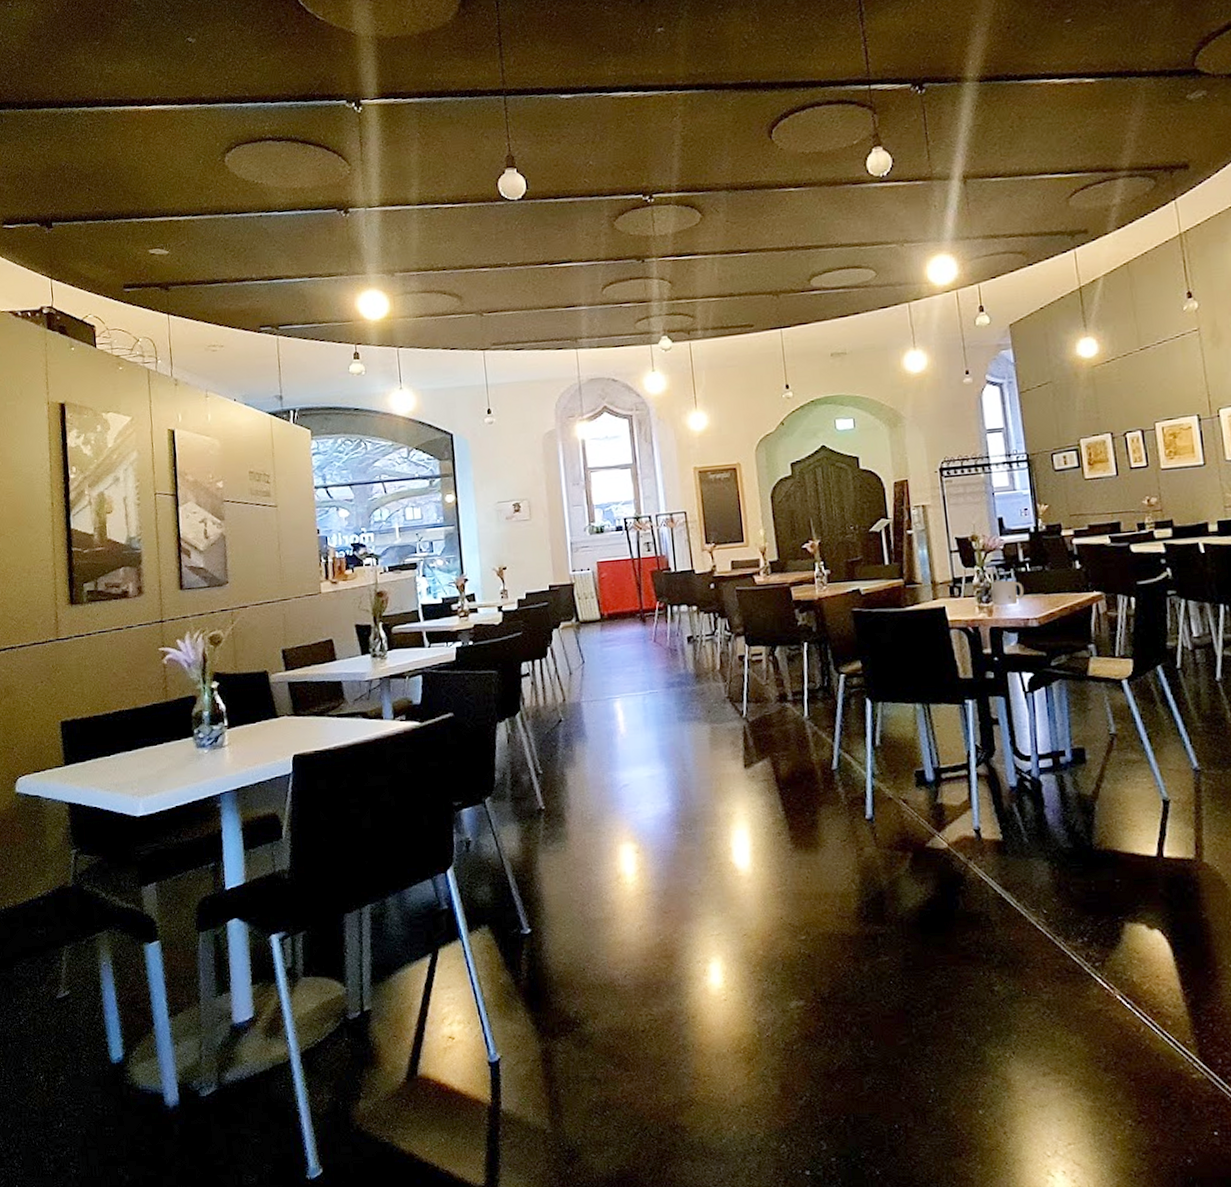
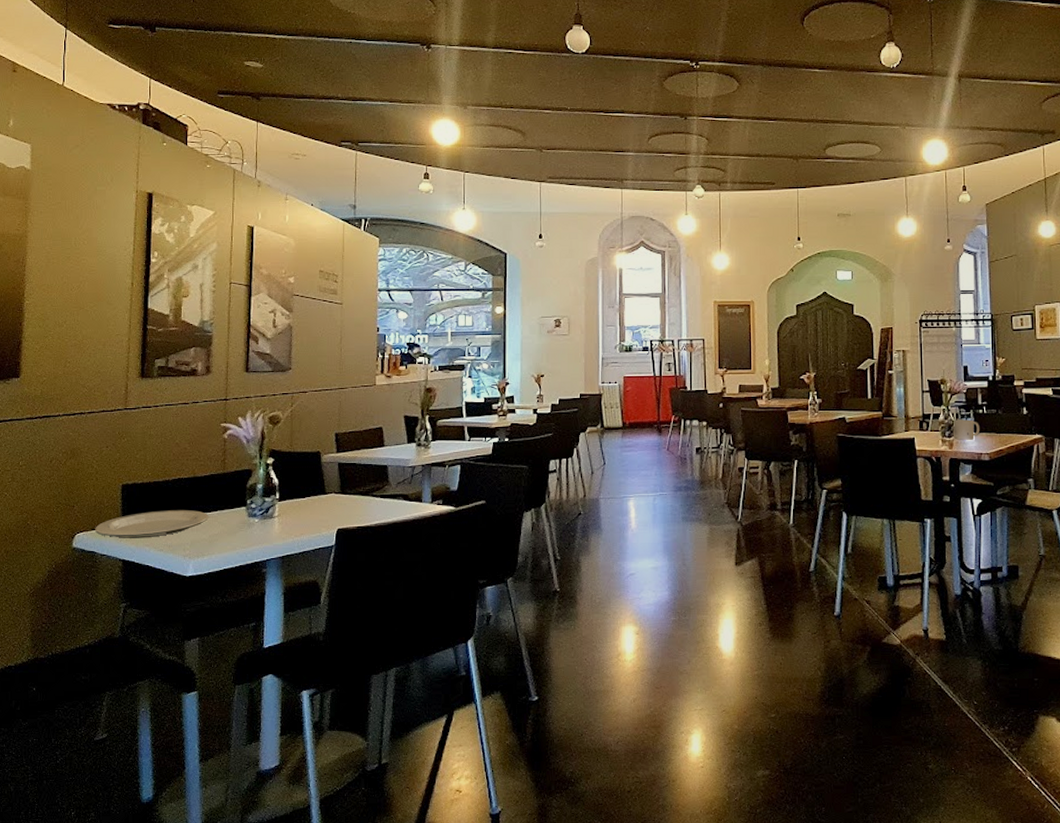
plate: none [37,744,155,780] -> present [95,509,209,538]

